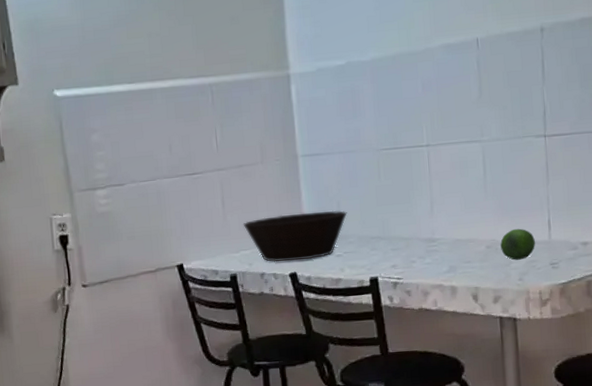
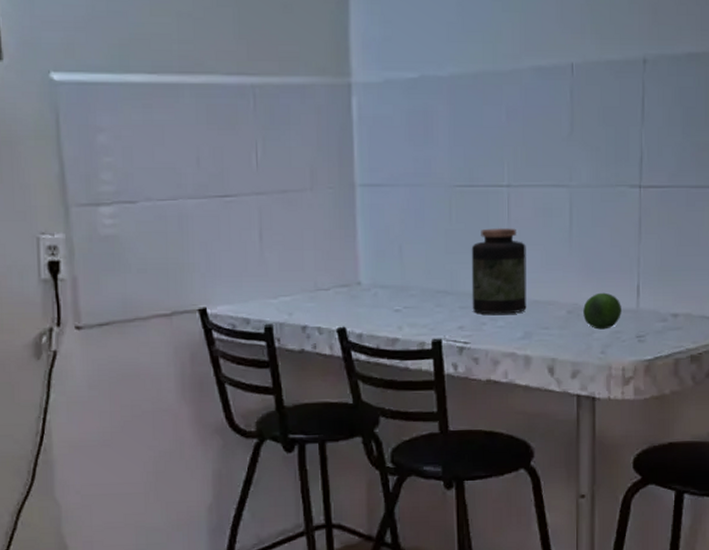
bowl: present [243,210,347,262] -> none [283,255,410,314]
jar: none [399,180,450,254] -> present [471,228,527,314]

